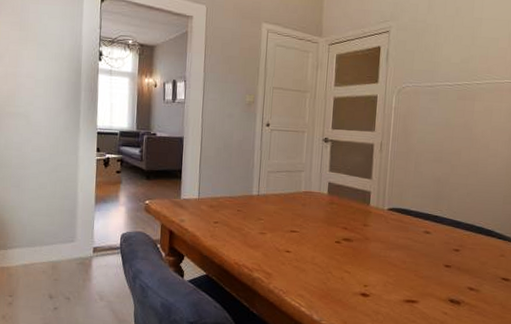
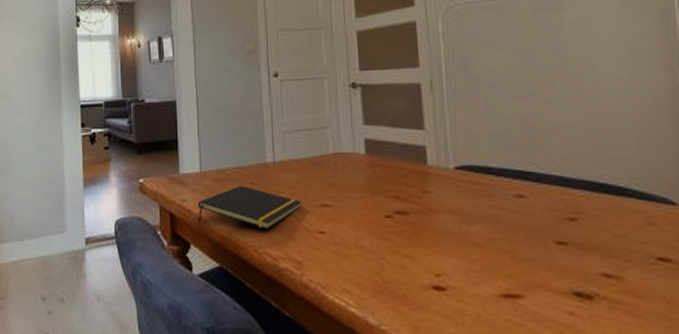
notepad: none [192,211,276,247] -> present [197,185,302,229]

